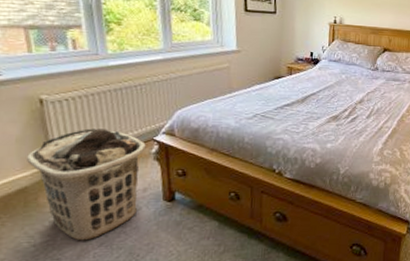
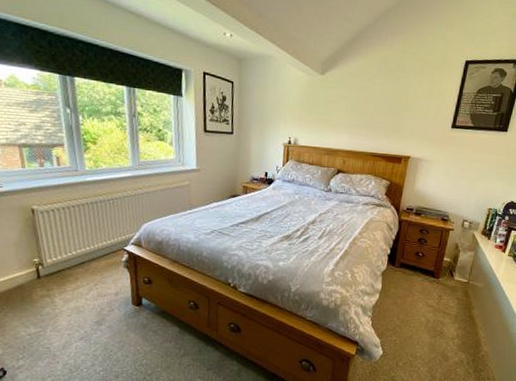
clothes hamper: present [27,128,146,241] -> none [23,236,117,335]

